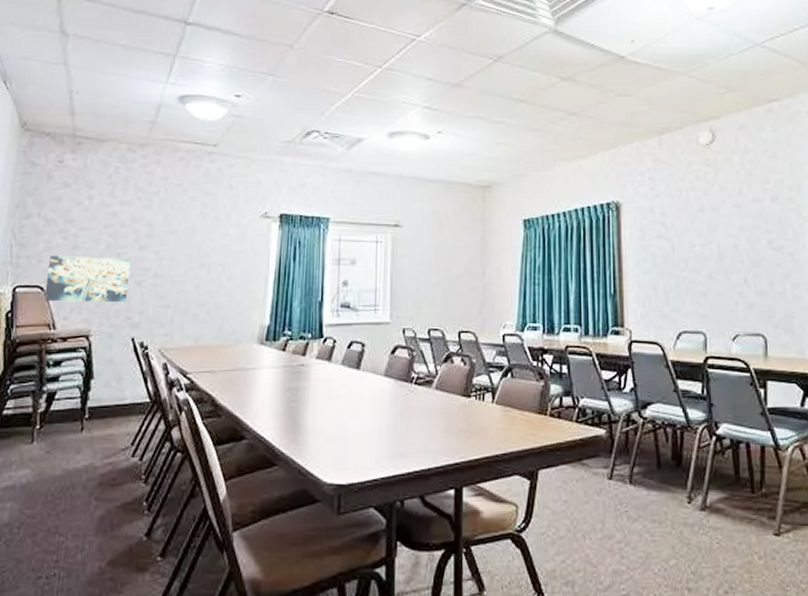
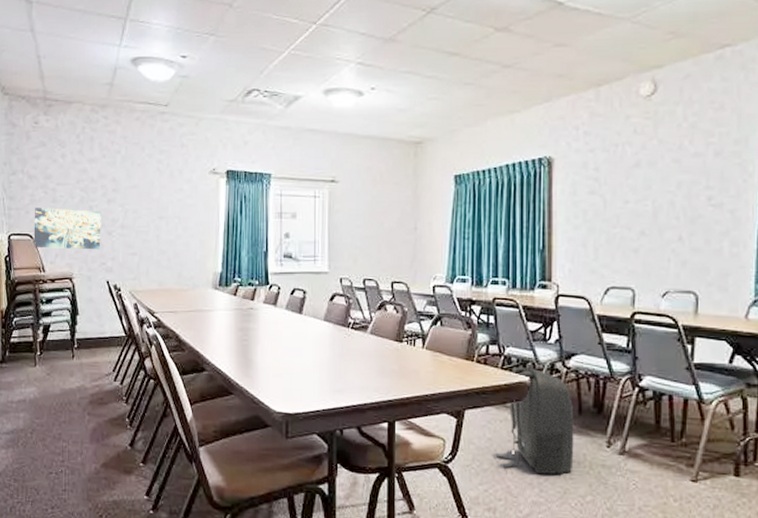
backpack: none [574,416,655,537] -> present [496,365,574,474]

